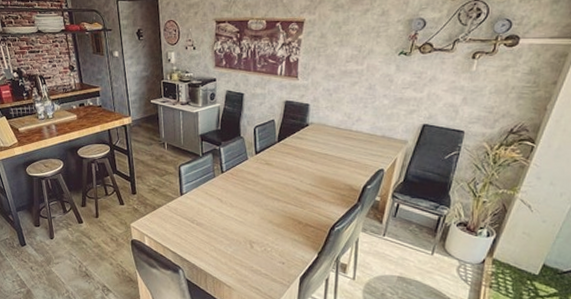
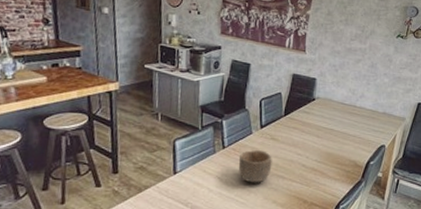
bowl: none [236,174,267,205] -> present [238,150,272,183]

